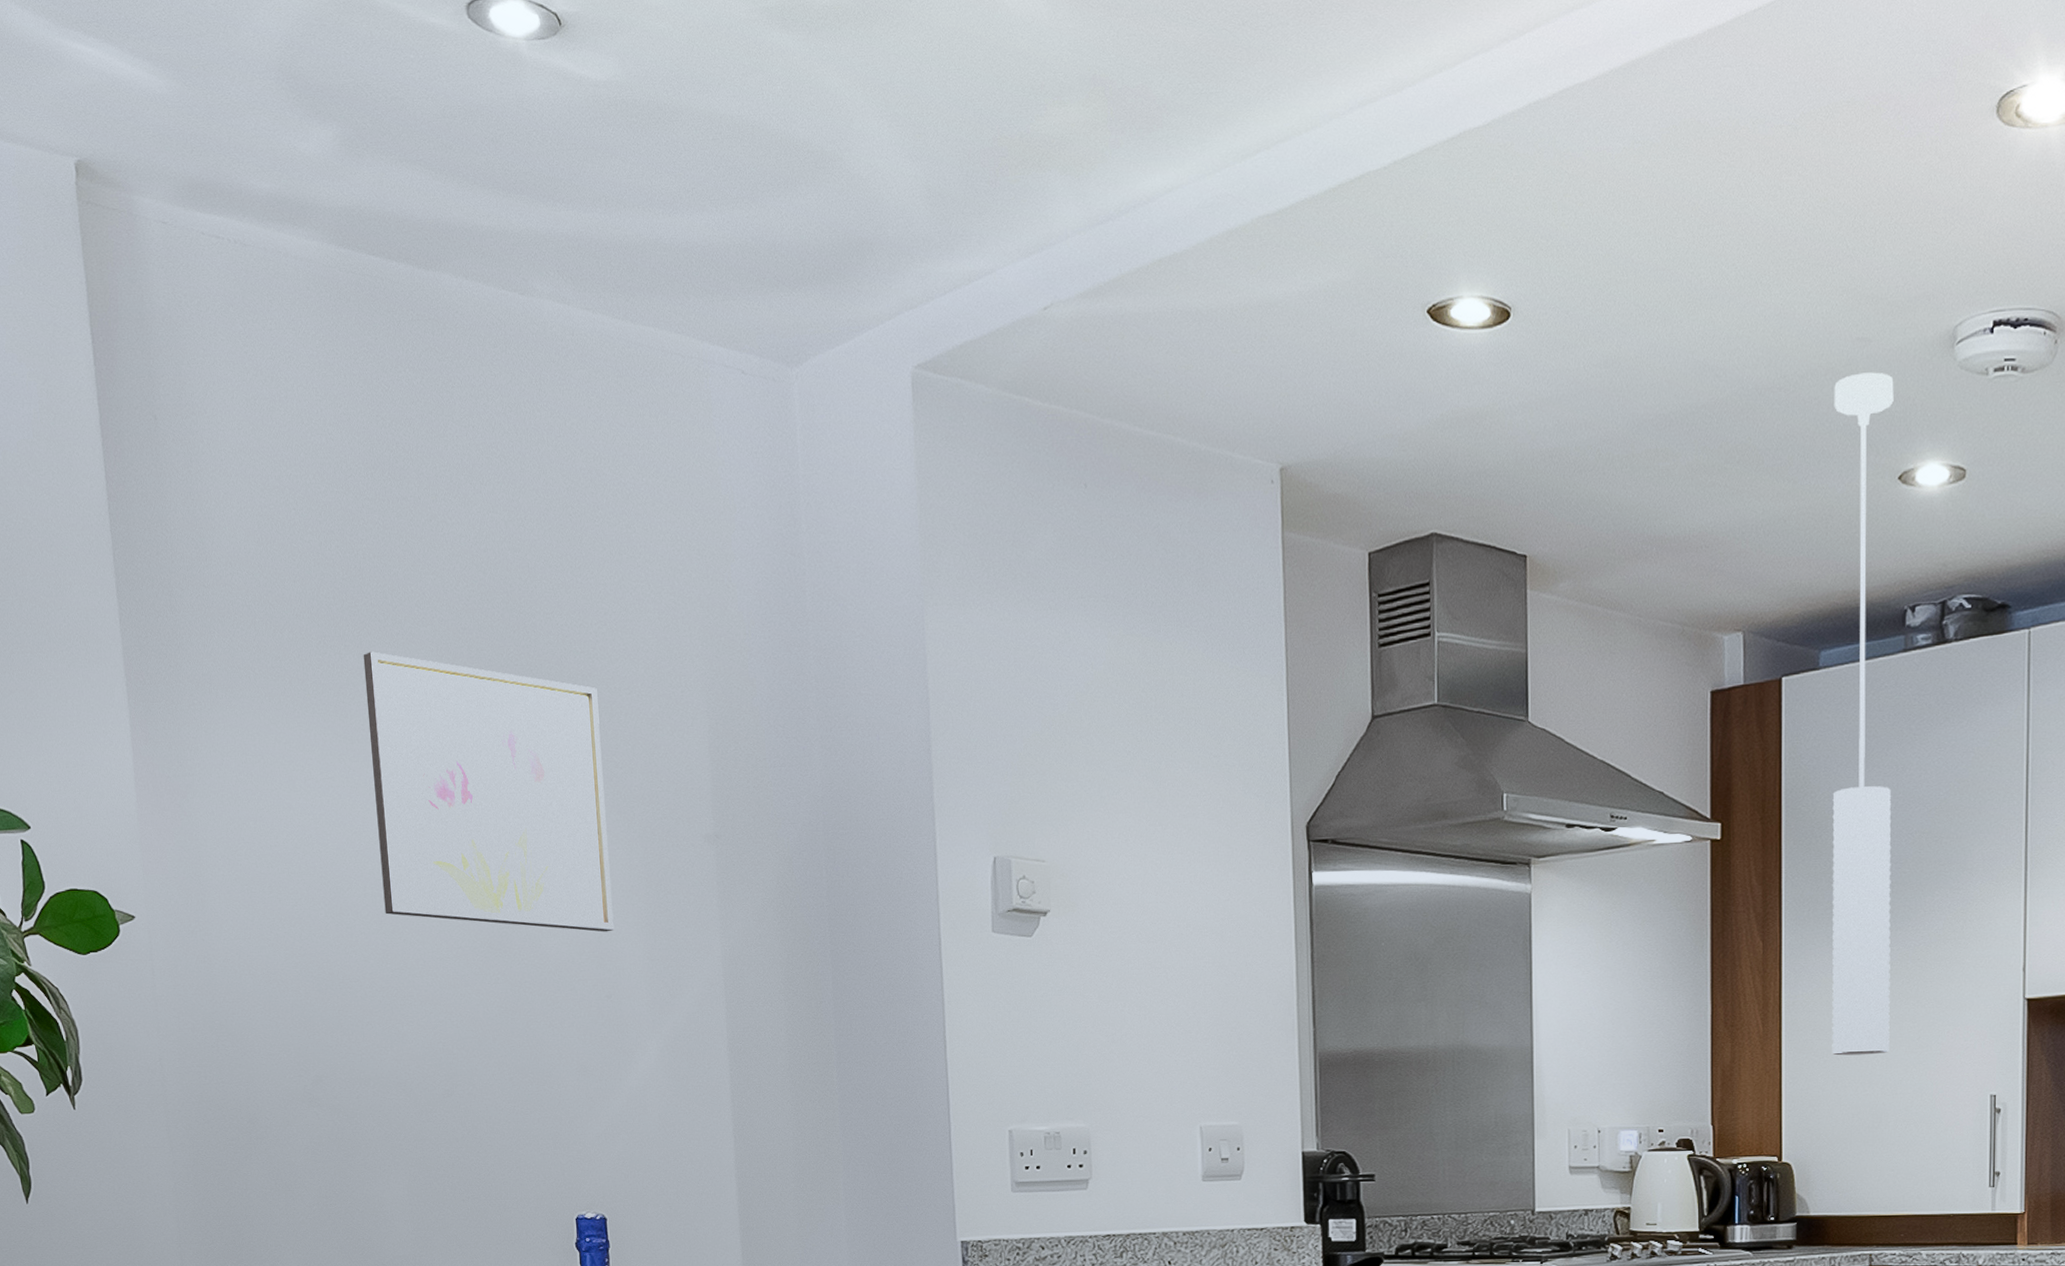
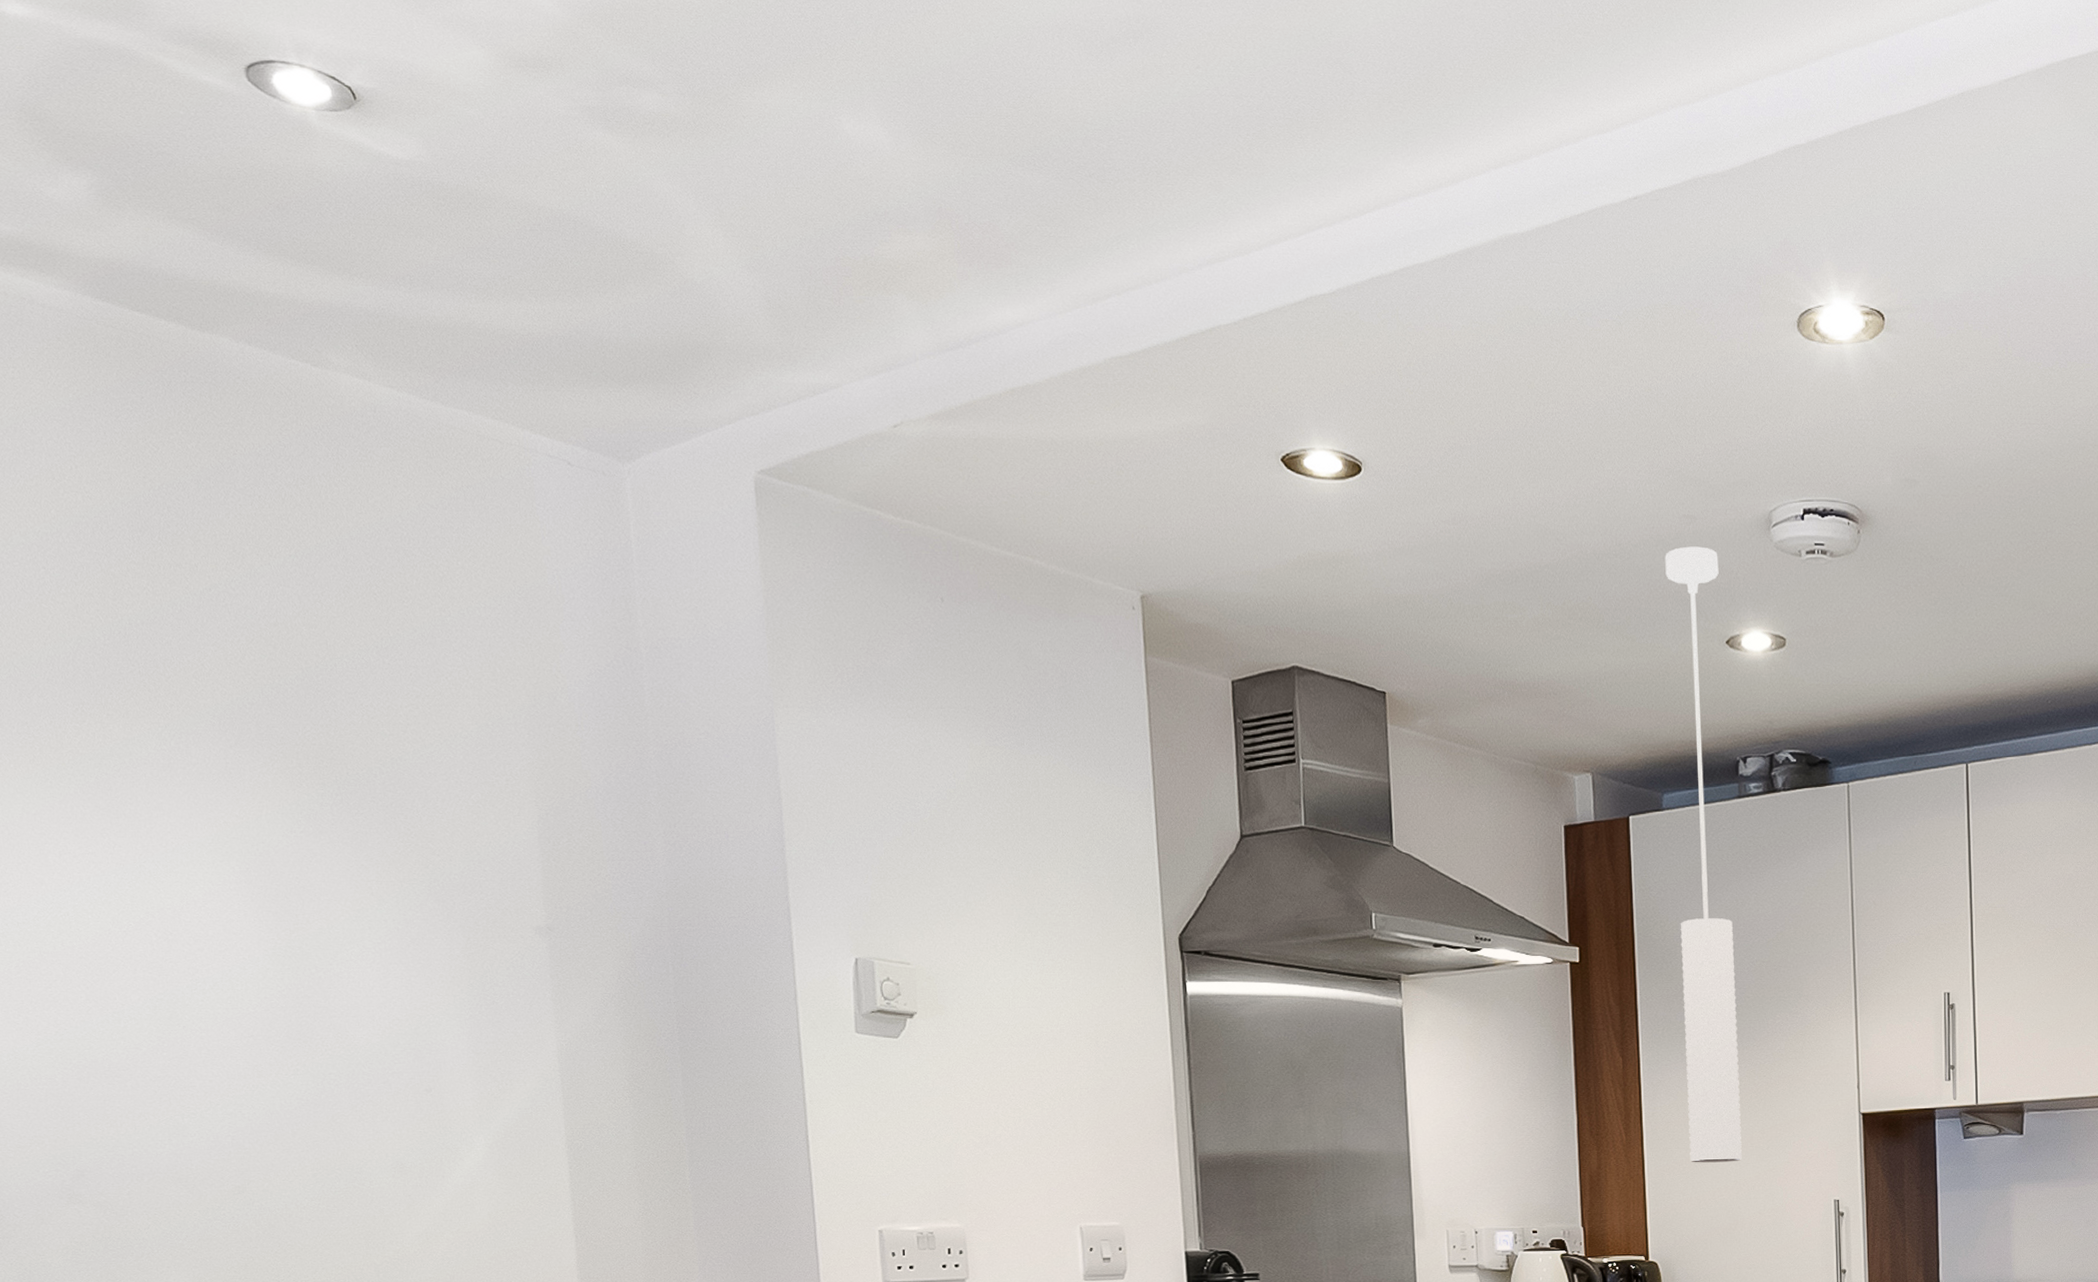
wall art: present [363,651,614,932] -> none [130,722,434,1024]

